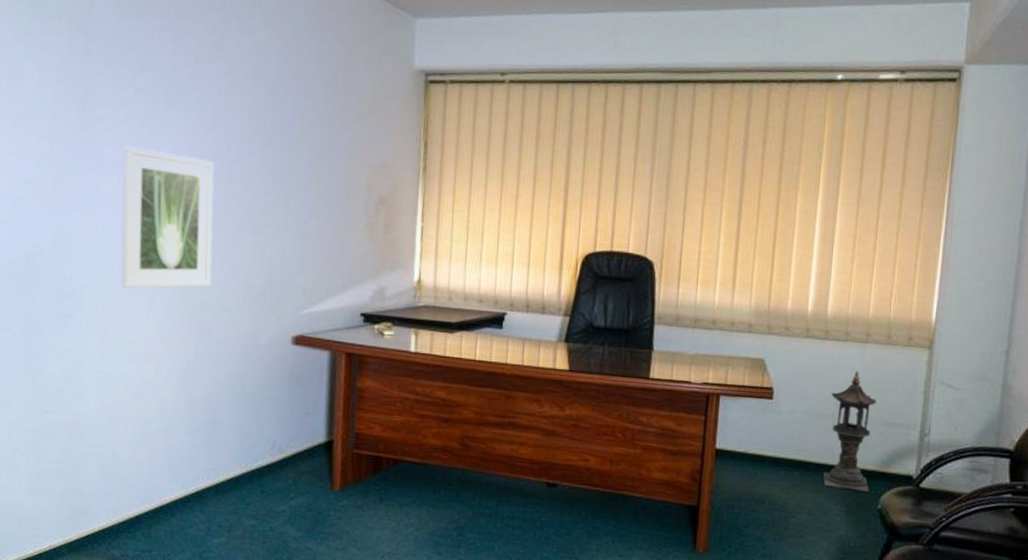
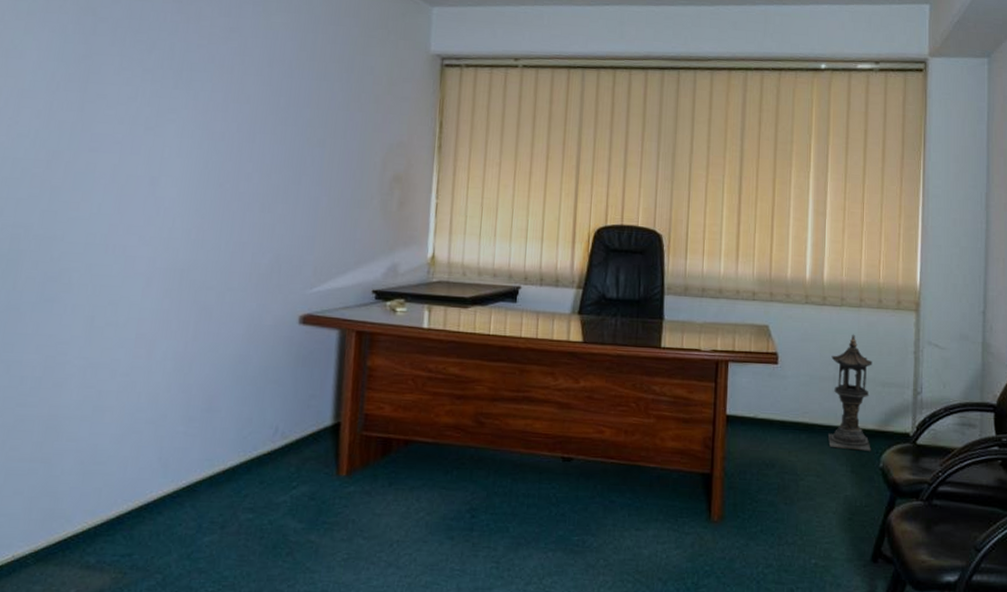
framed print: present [119,145,214,289] -> none [113,124,224,271]

